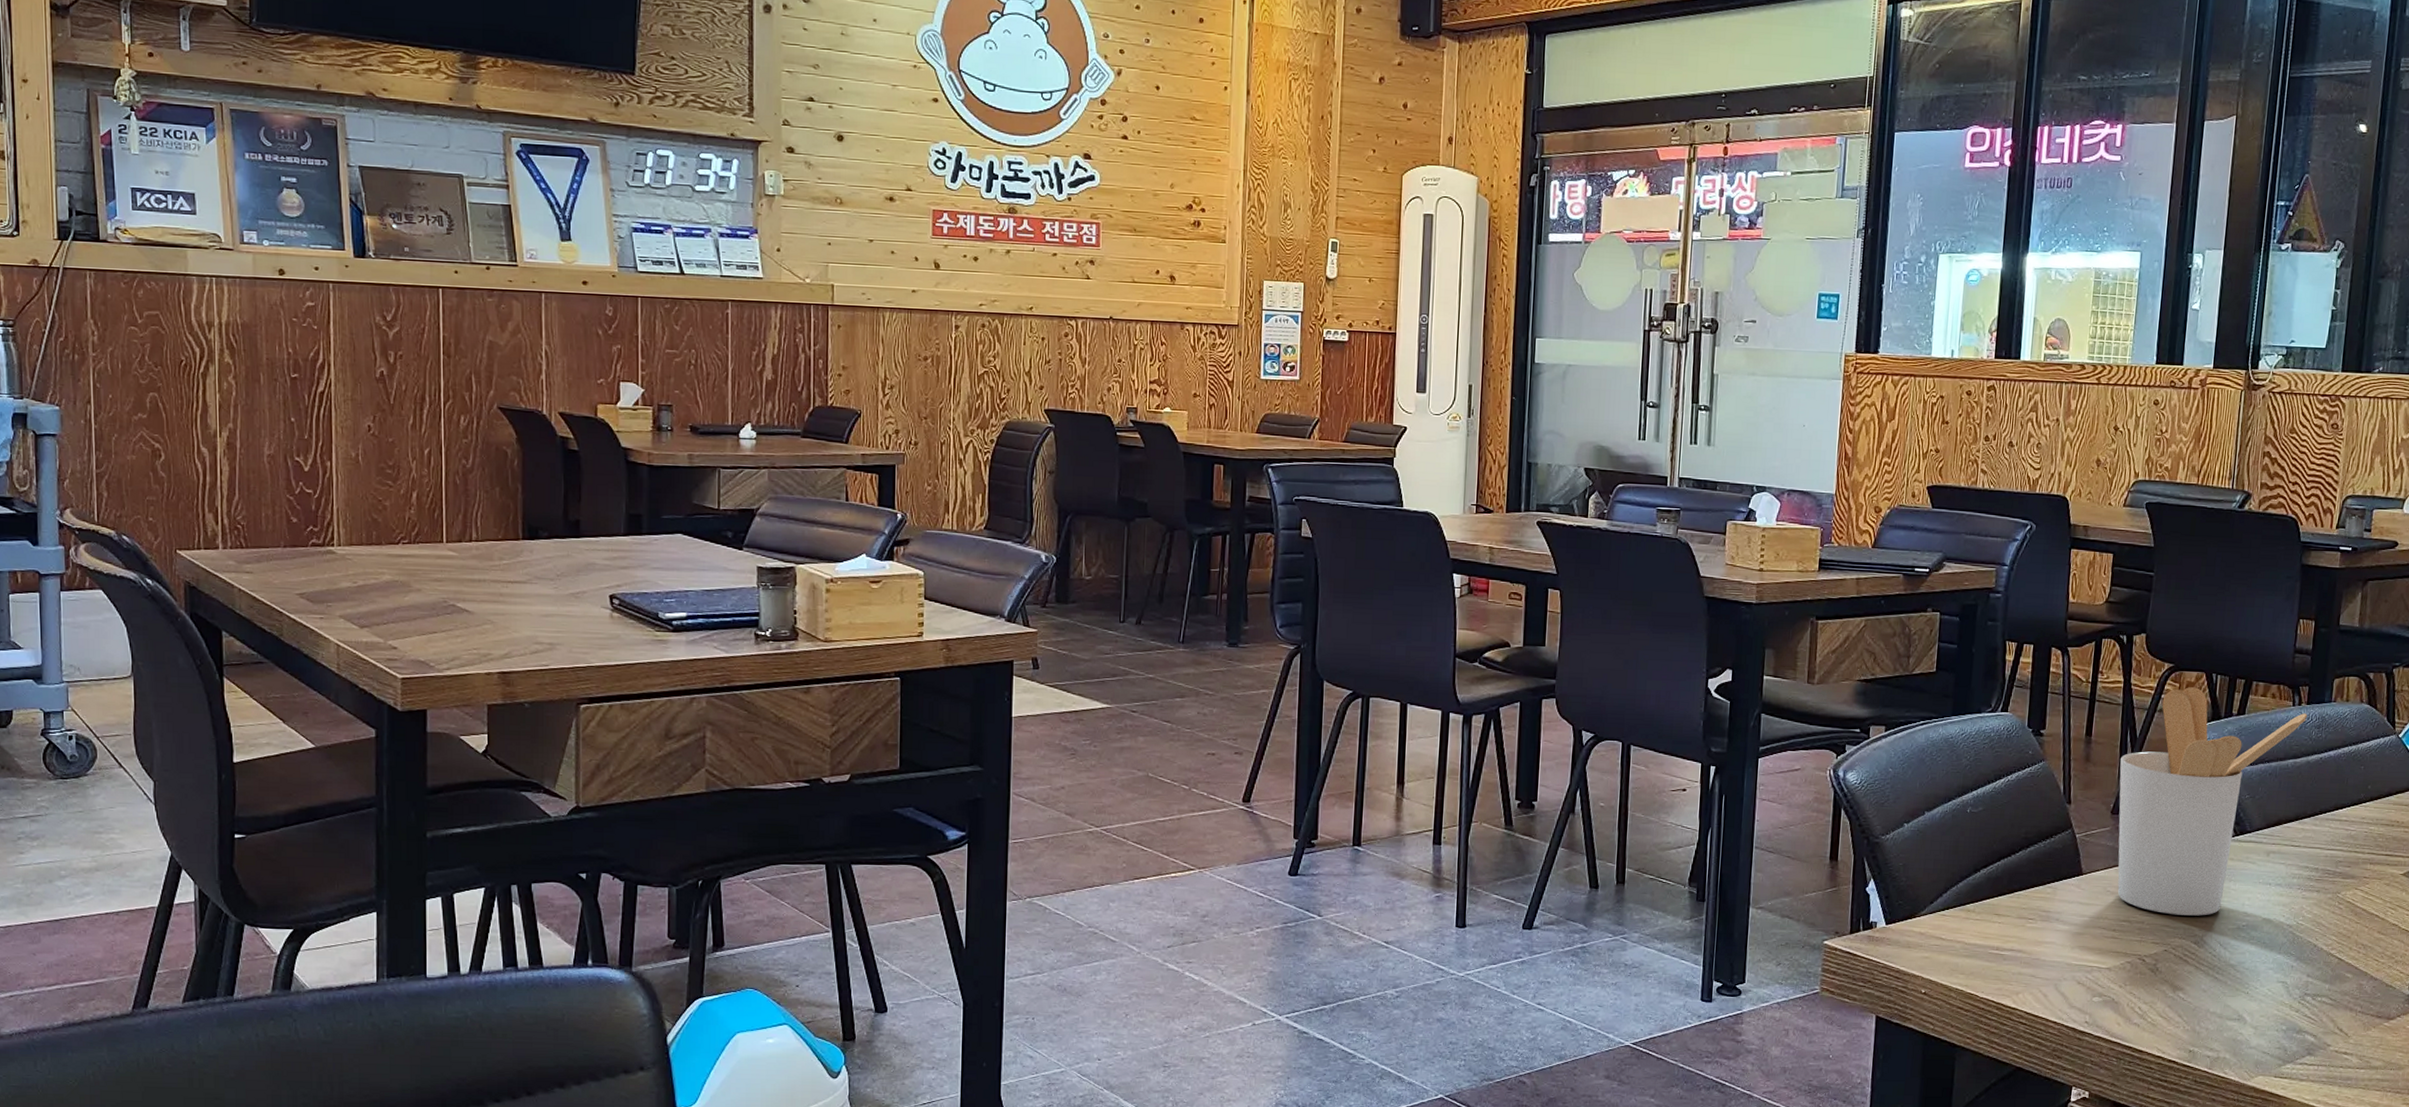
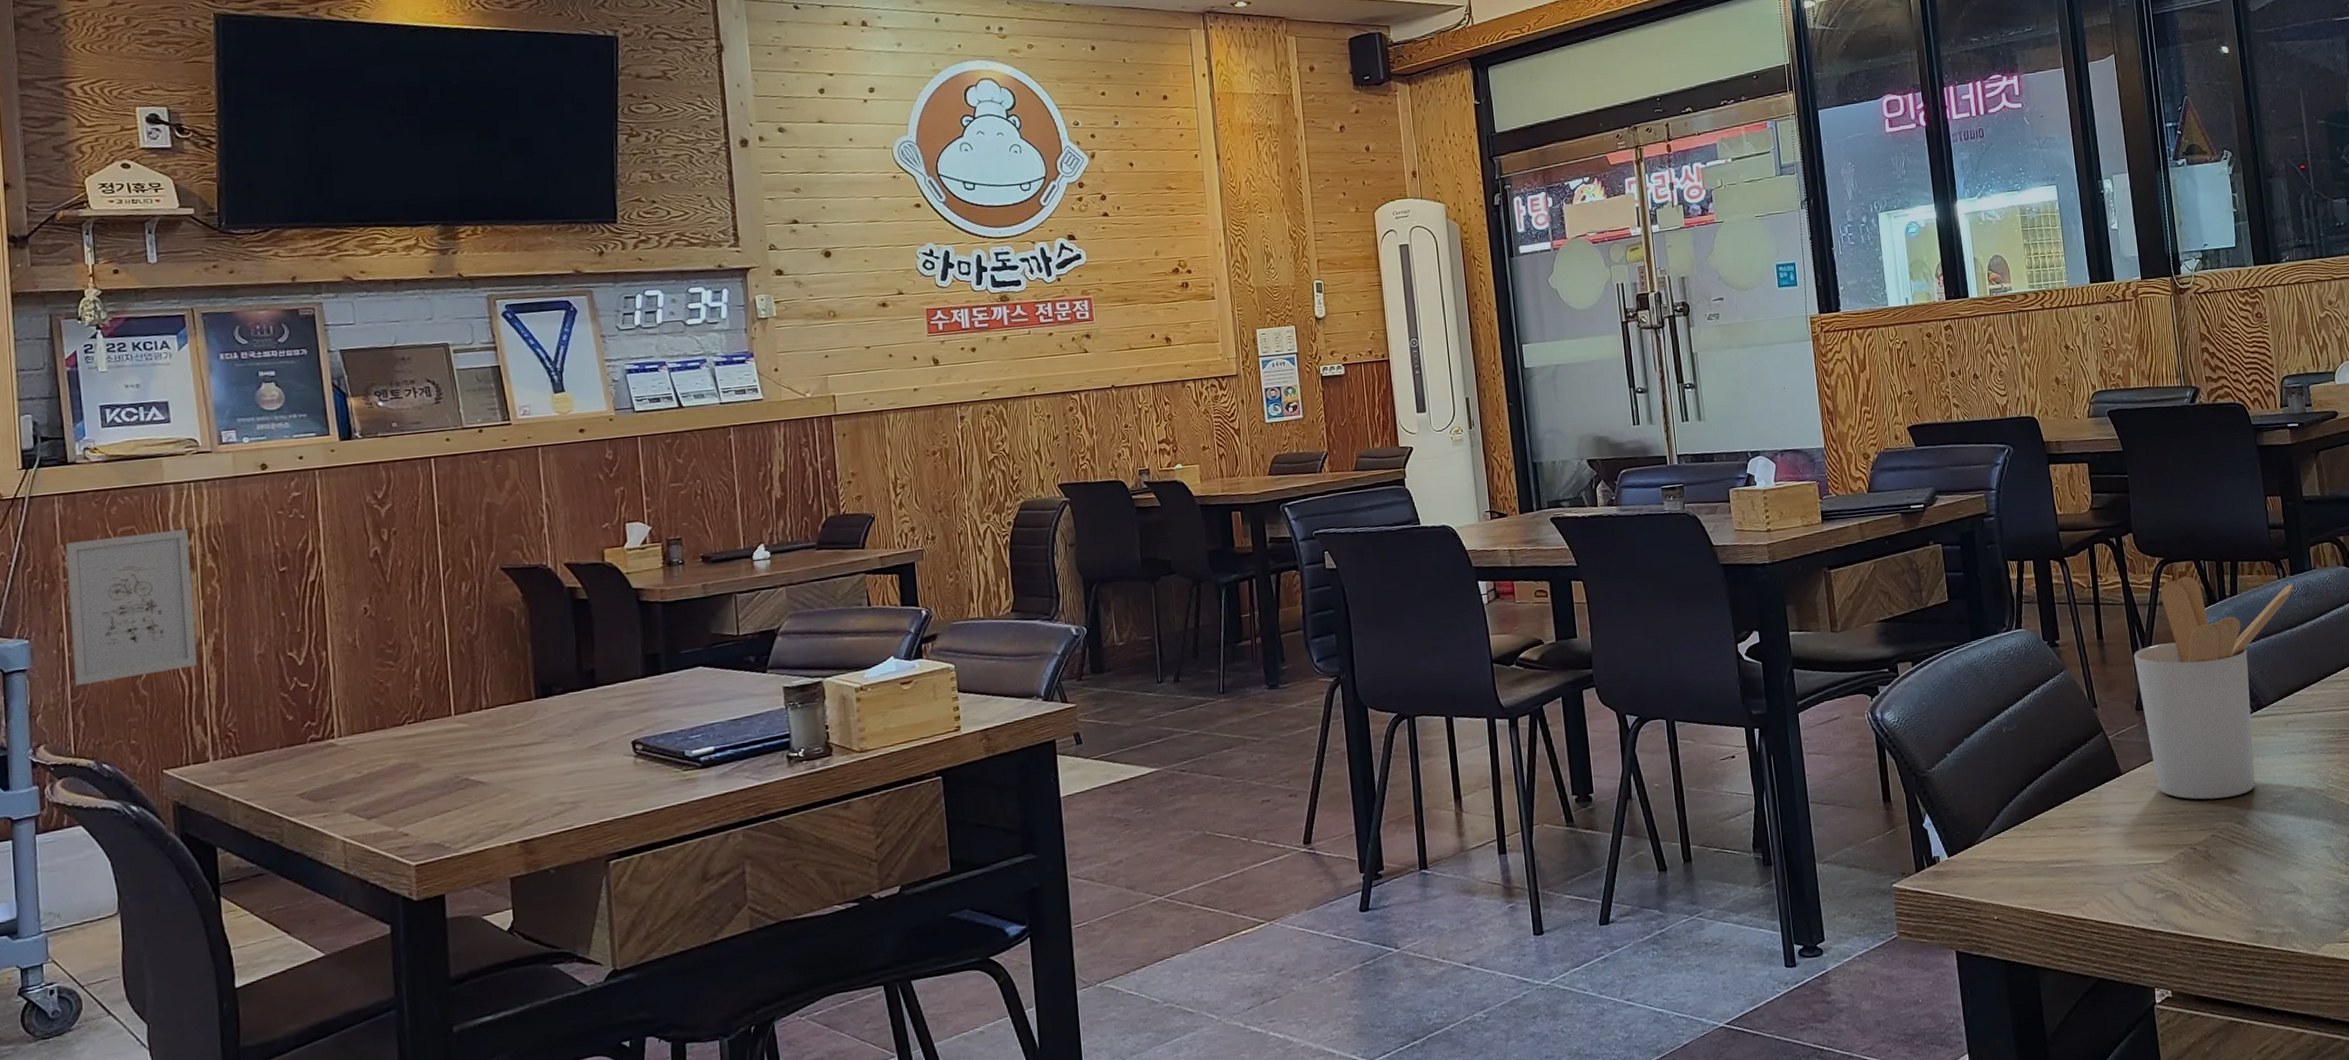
wall art: none [96,318,211,458] -> present [66,529,197,685]

